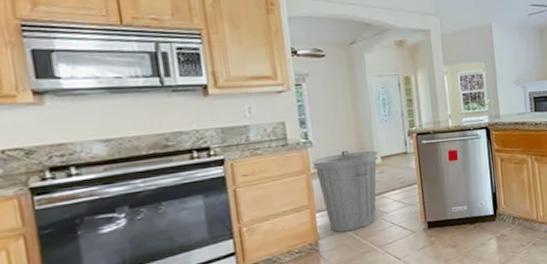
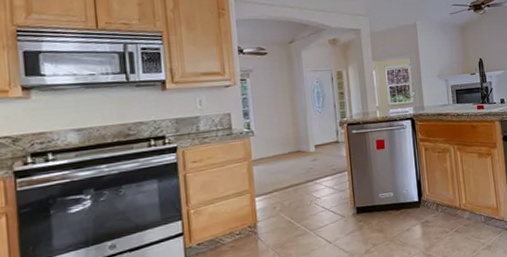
trash can: present [312,150,379,233] -> none [253,139,313,216]

